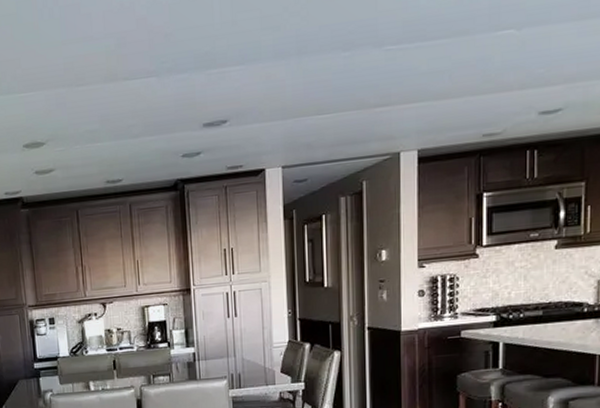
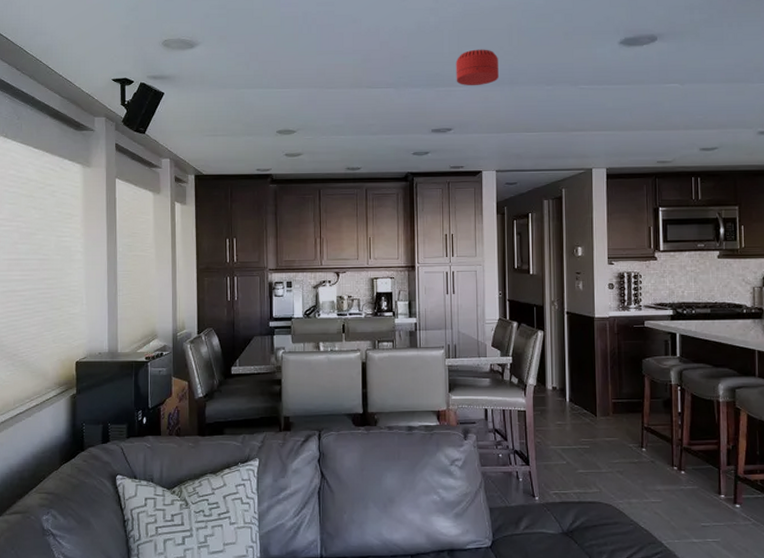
smoke detector: none [229,12,283,64] -> present [456,49,499,86]

